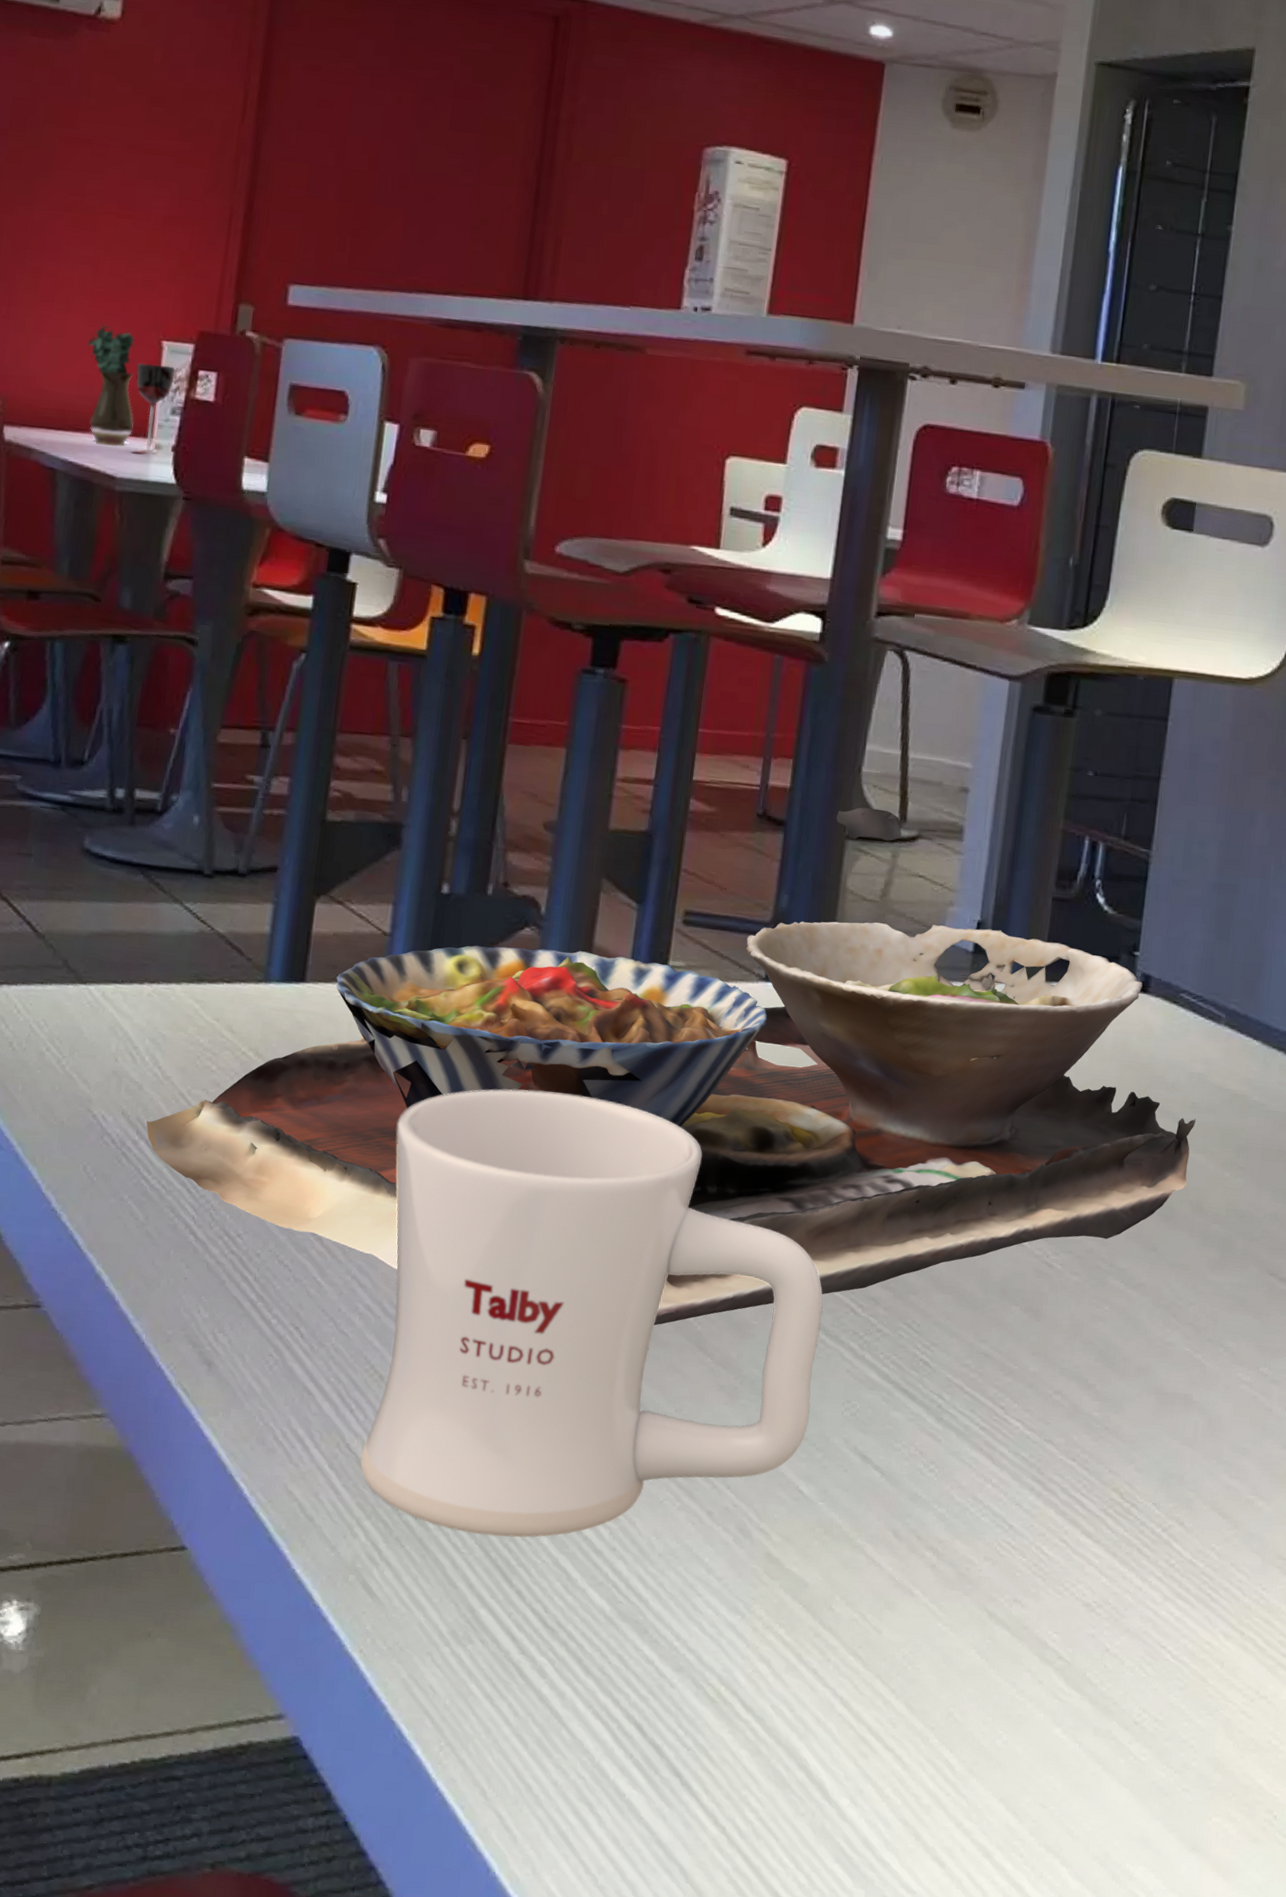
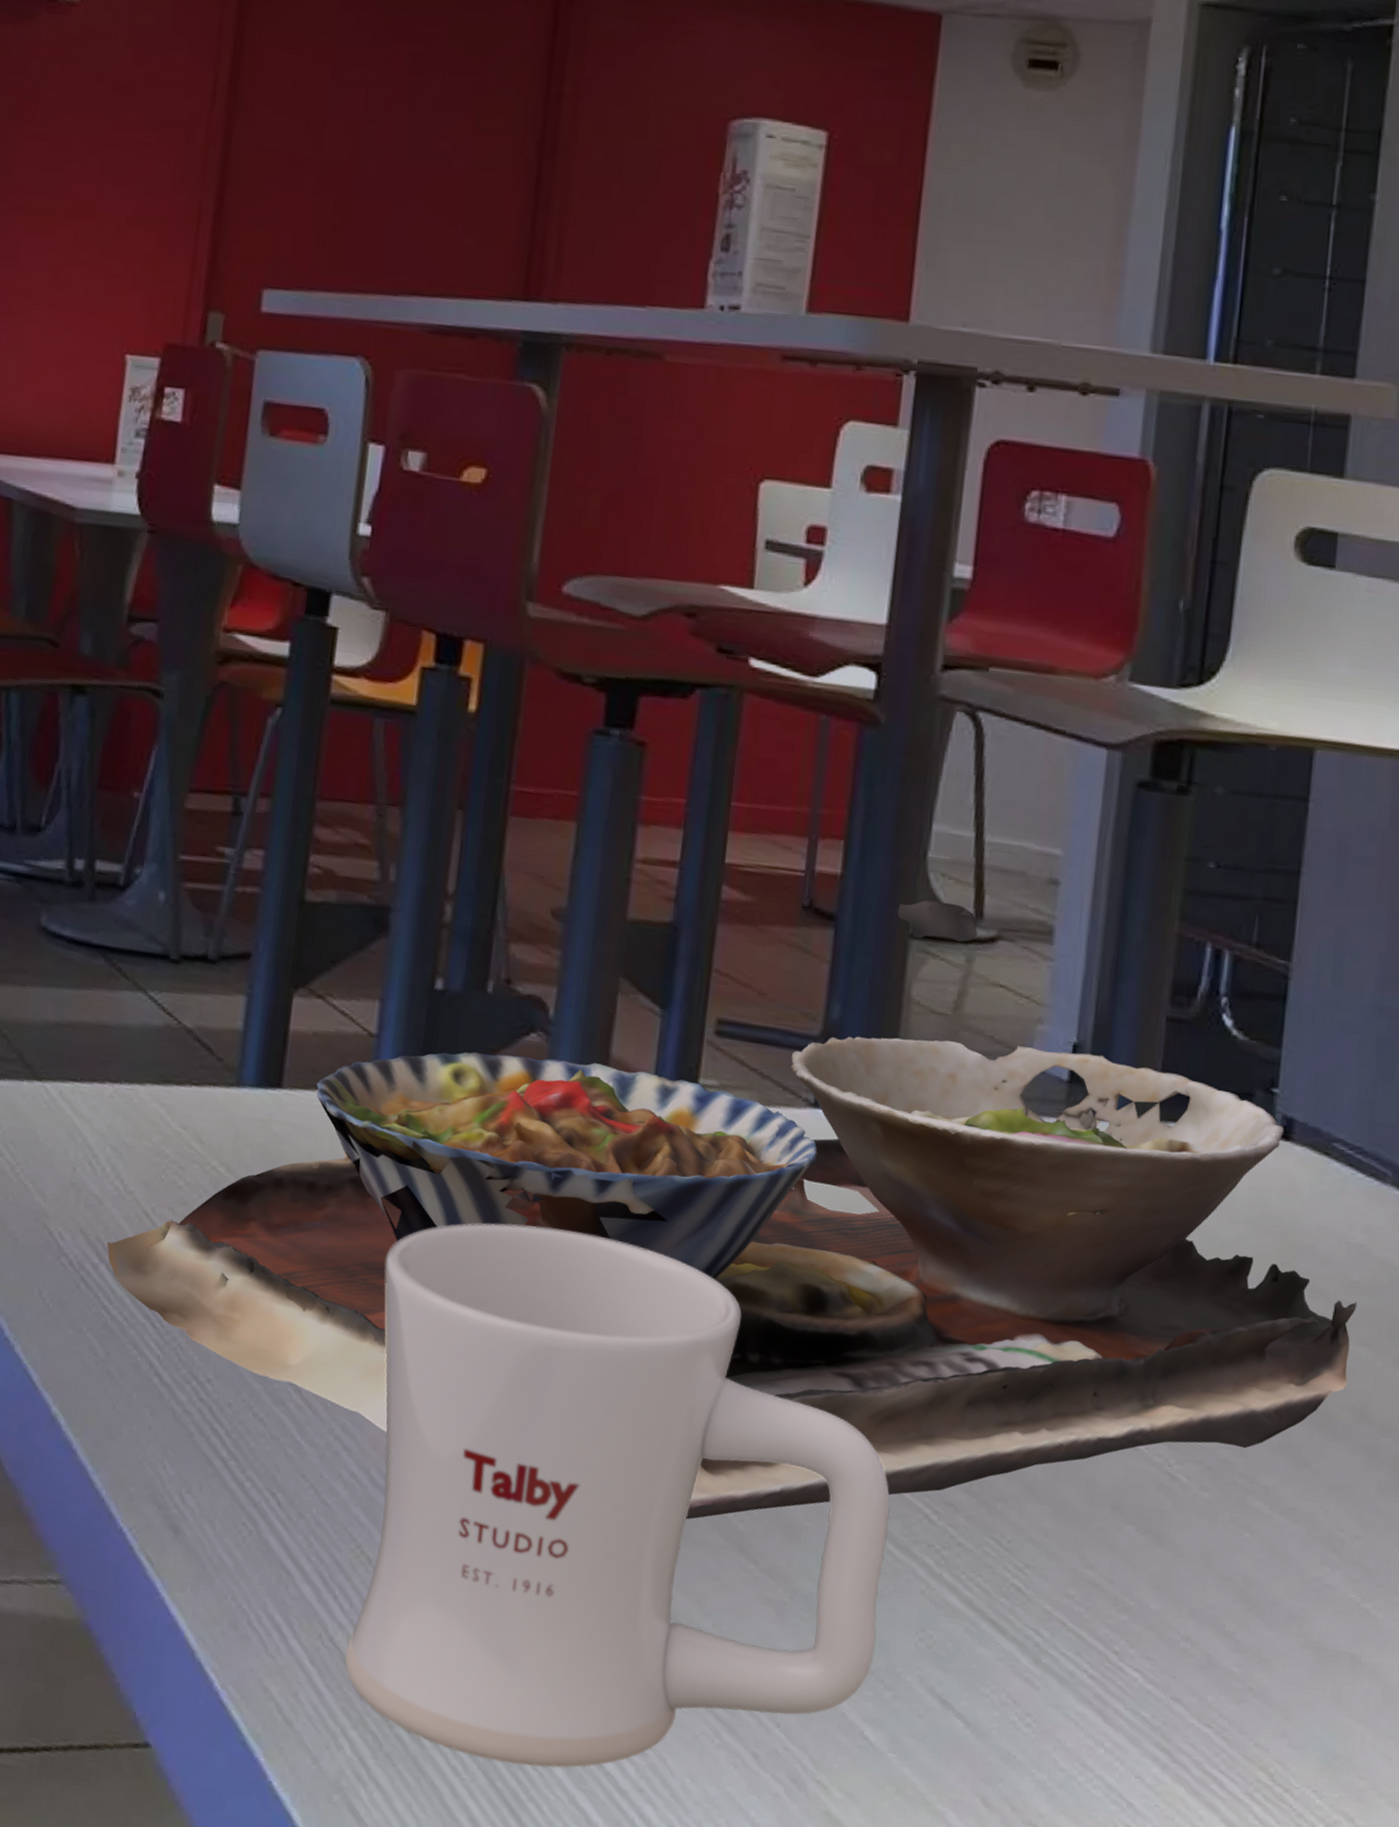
vase: present [87,322,135,448] -> none [46,335,97,475]
wineglass: present [132,362,176,455] -> none [93,379,140,483]

